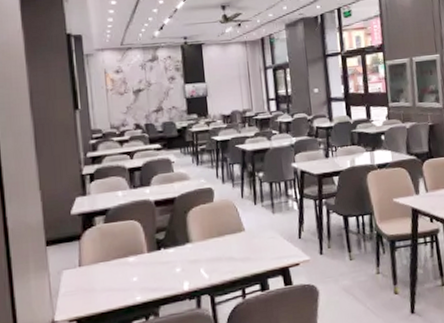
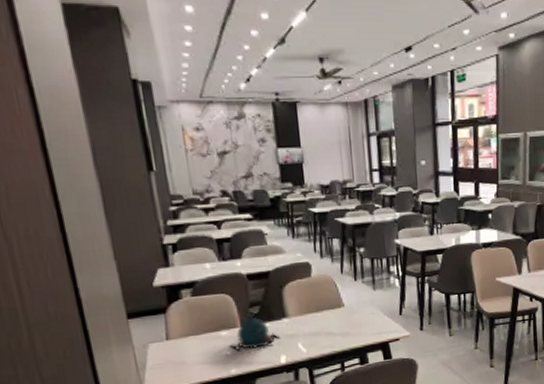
teapot: none [136,239,183,278] -> present [229,313,280,352]

